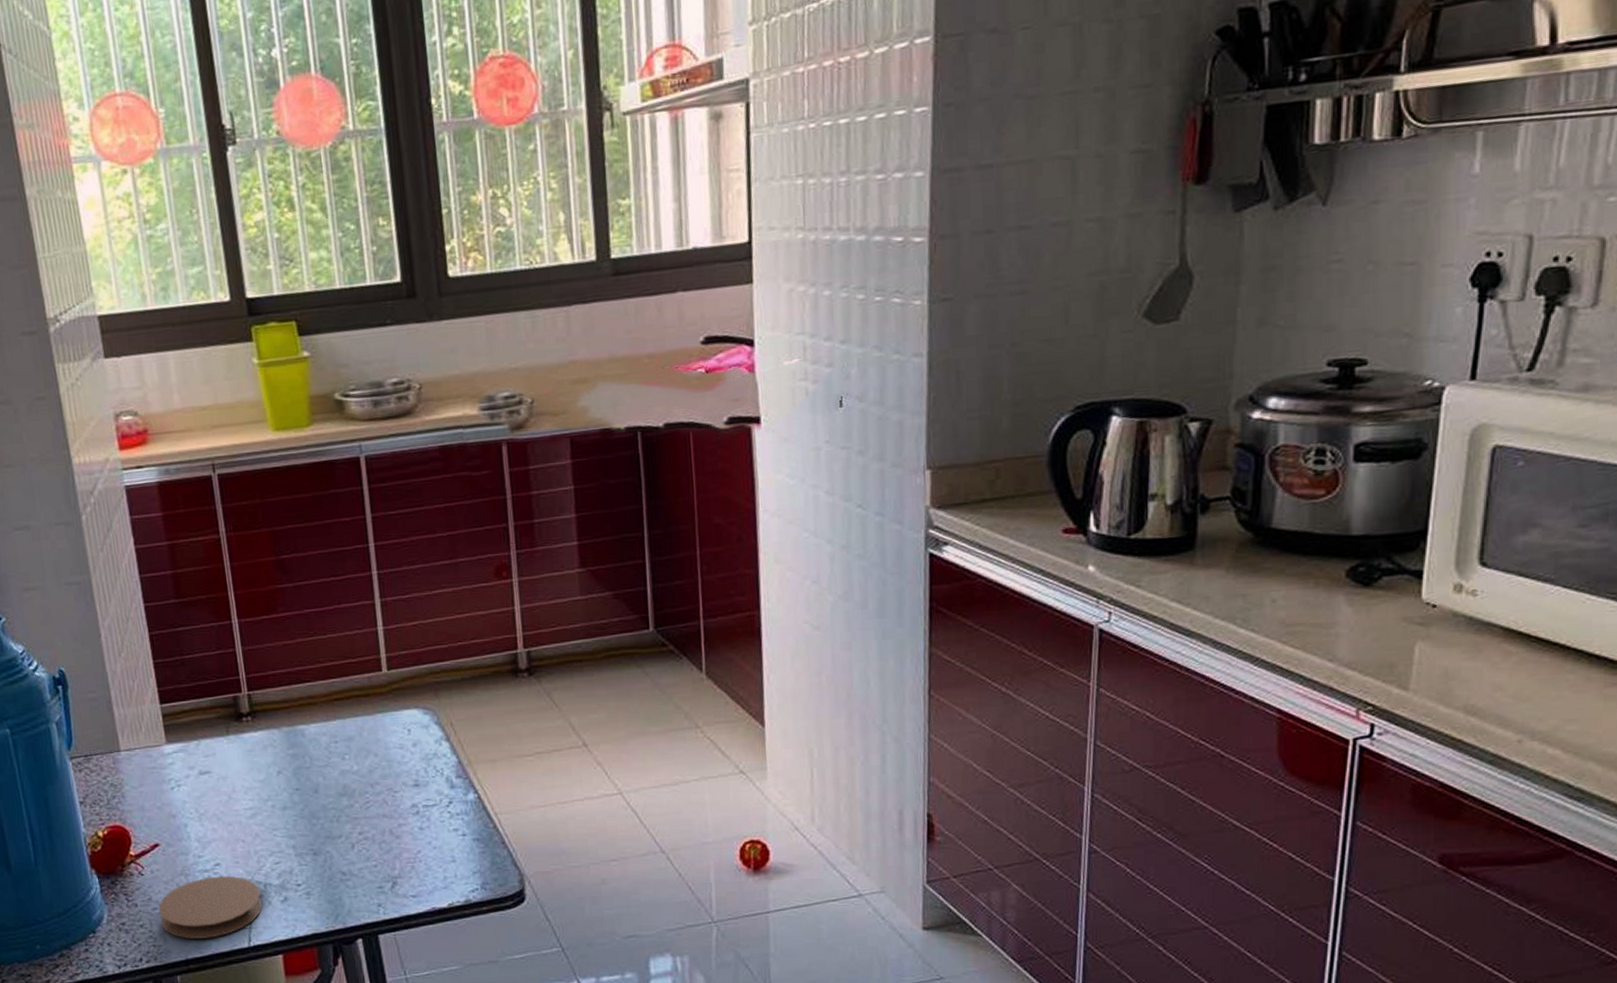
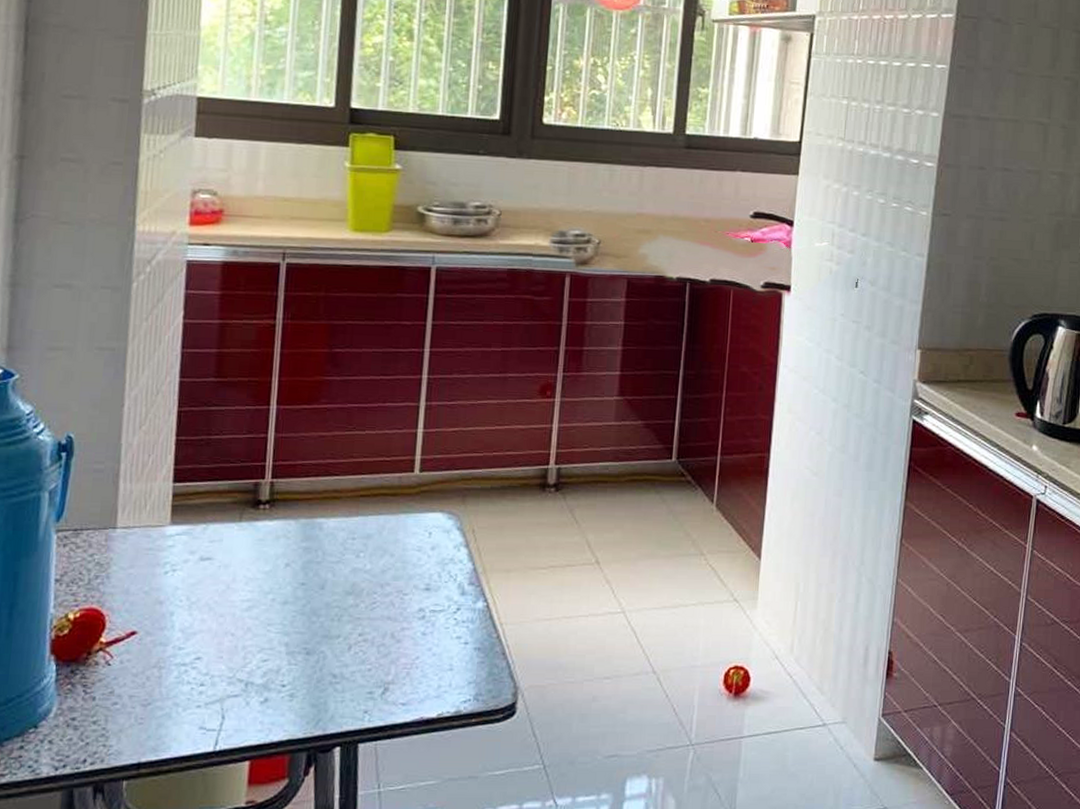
coaster: present [158,876,262,939] -> none [118,671,240,740]

